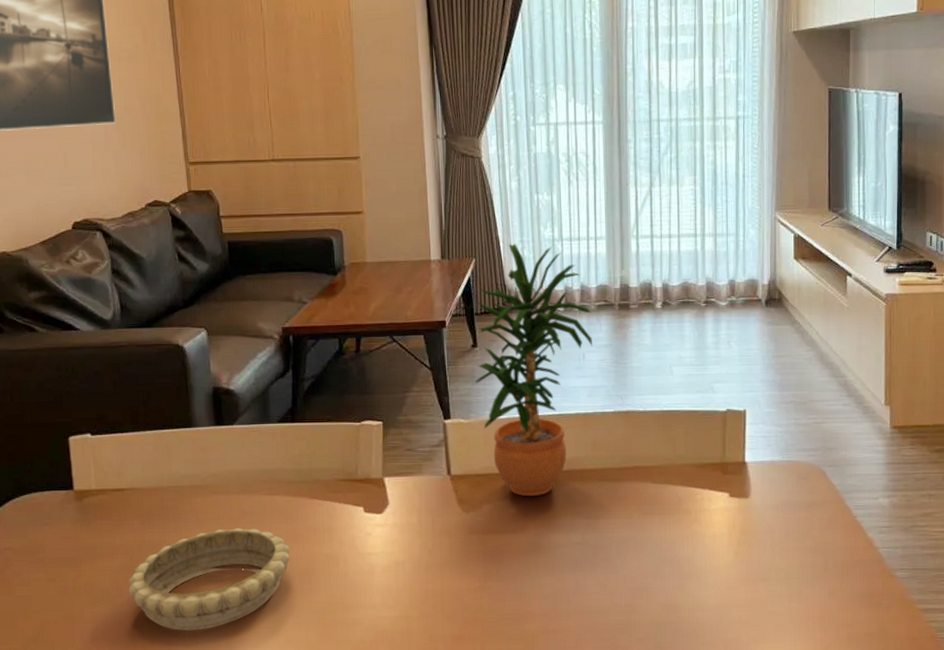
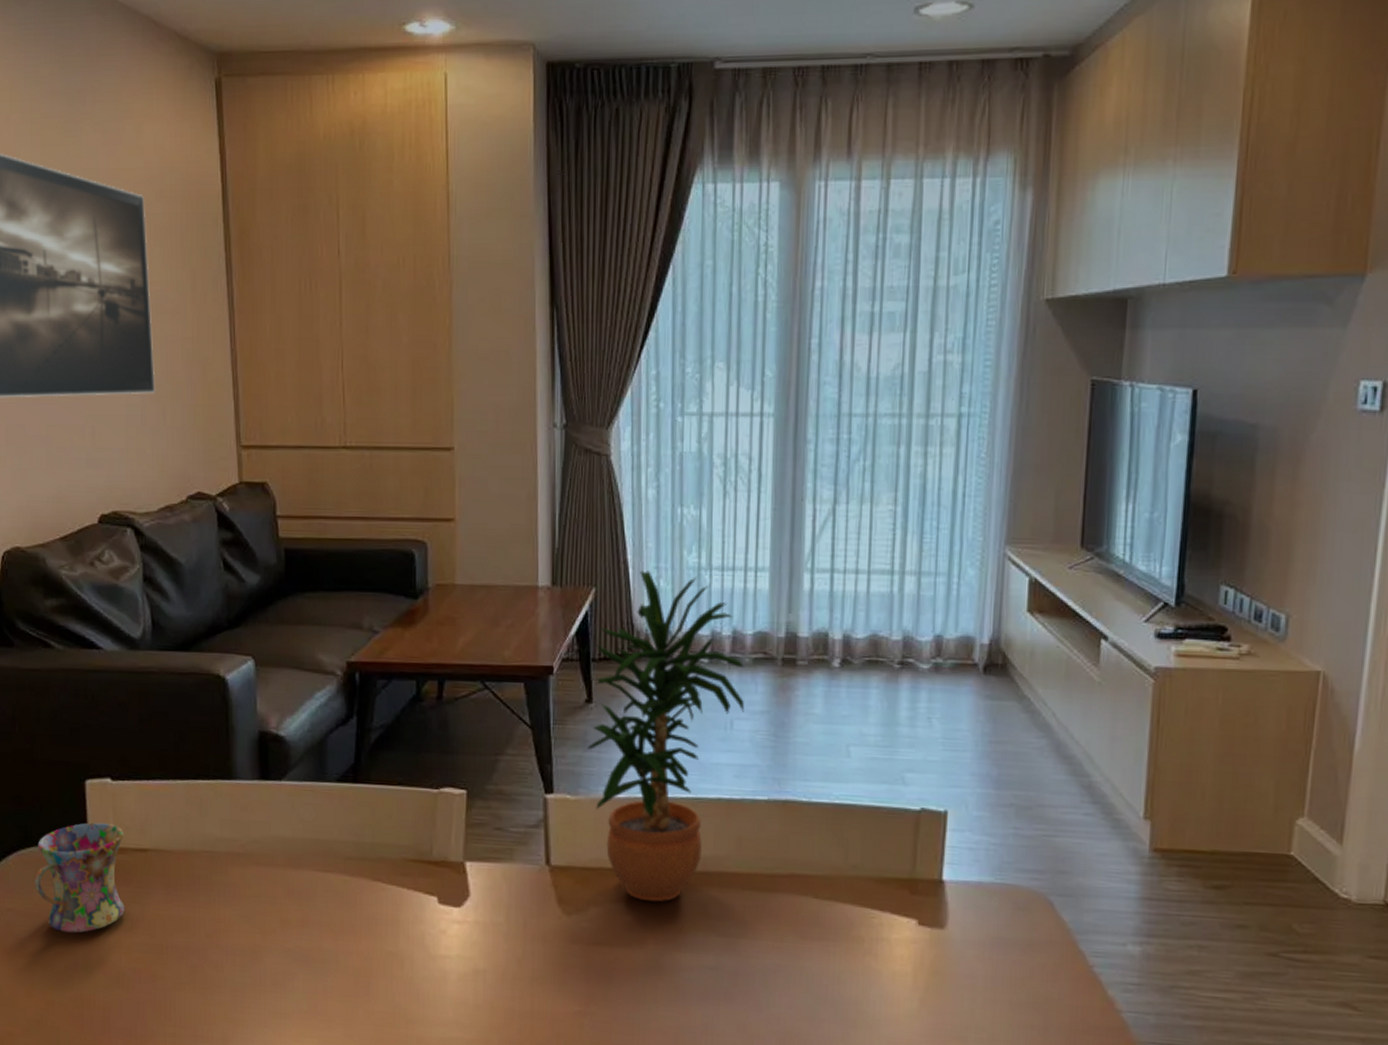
mug: none [27,471,106,563] -> present [33,822,125,933]
decorative bowl: present [128,527,290,631] -> none [149,908,343,1031]

